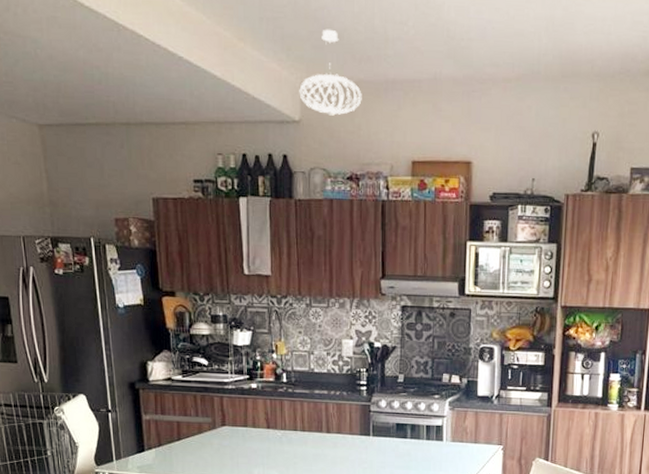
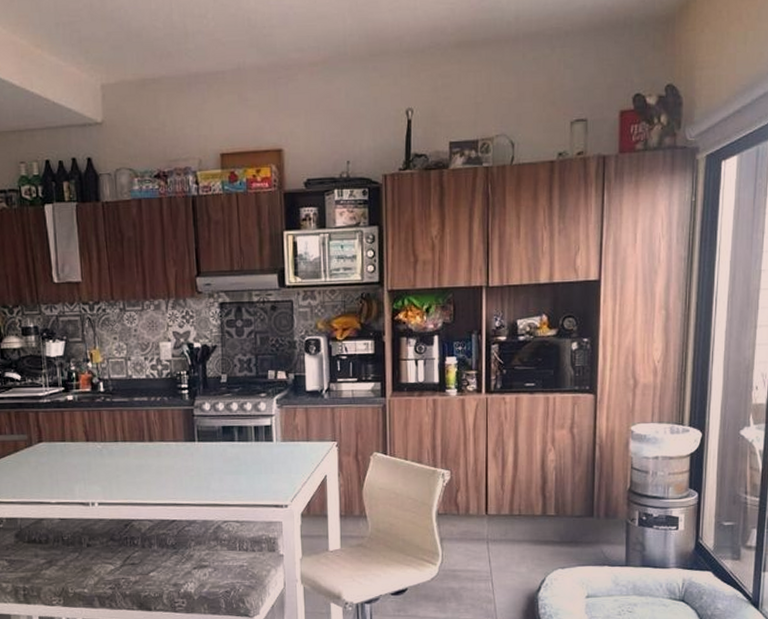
pendant light: present [299,29,362,116] -> none [100,28,165,115]

